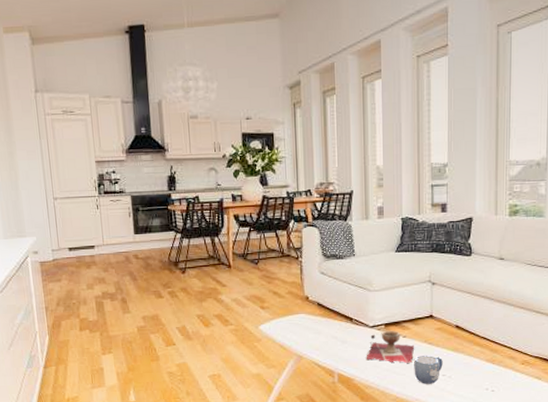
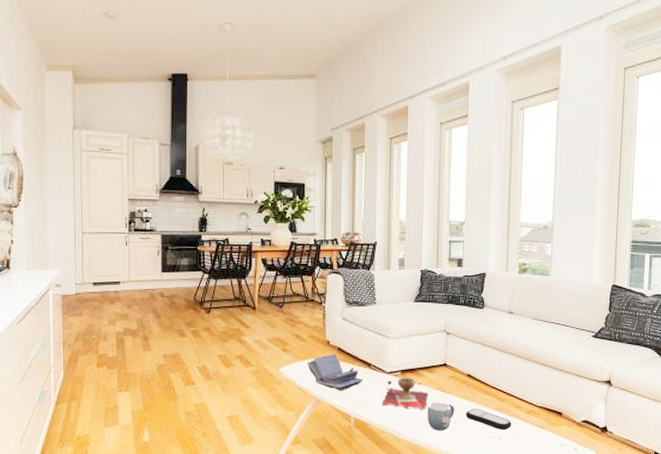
book: none [287,309,346,346] -> present [307,353,364,390]
remote control: none [455,360,505,381] -> present [466,408,511,429]

